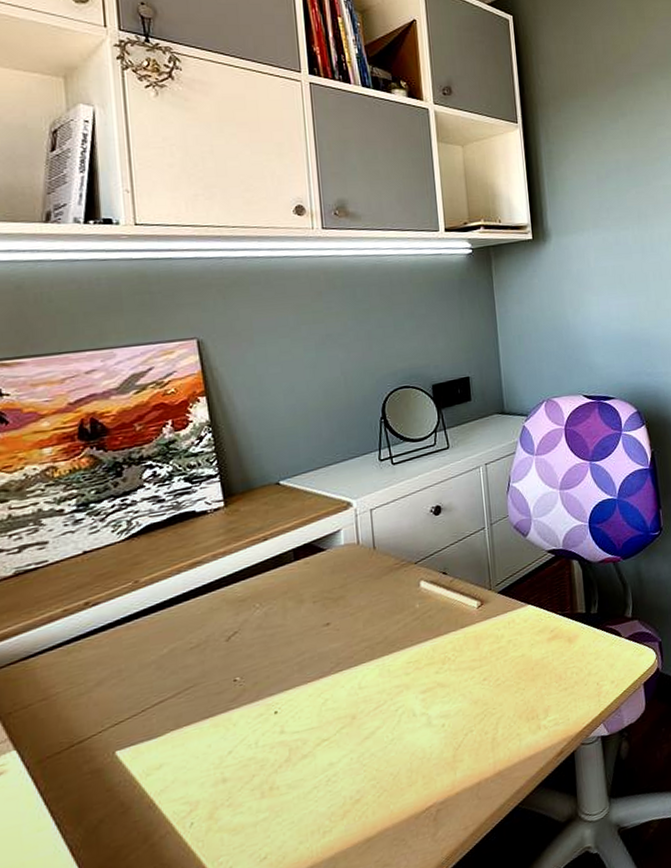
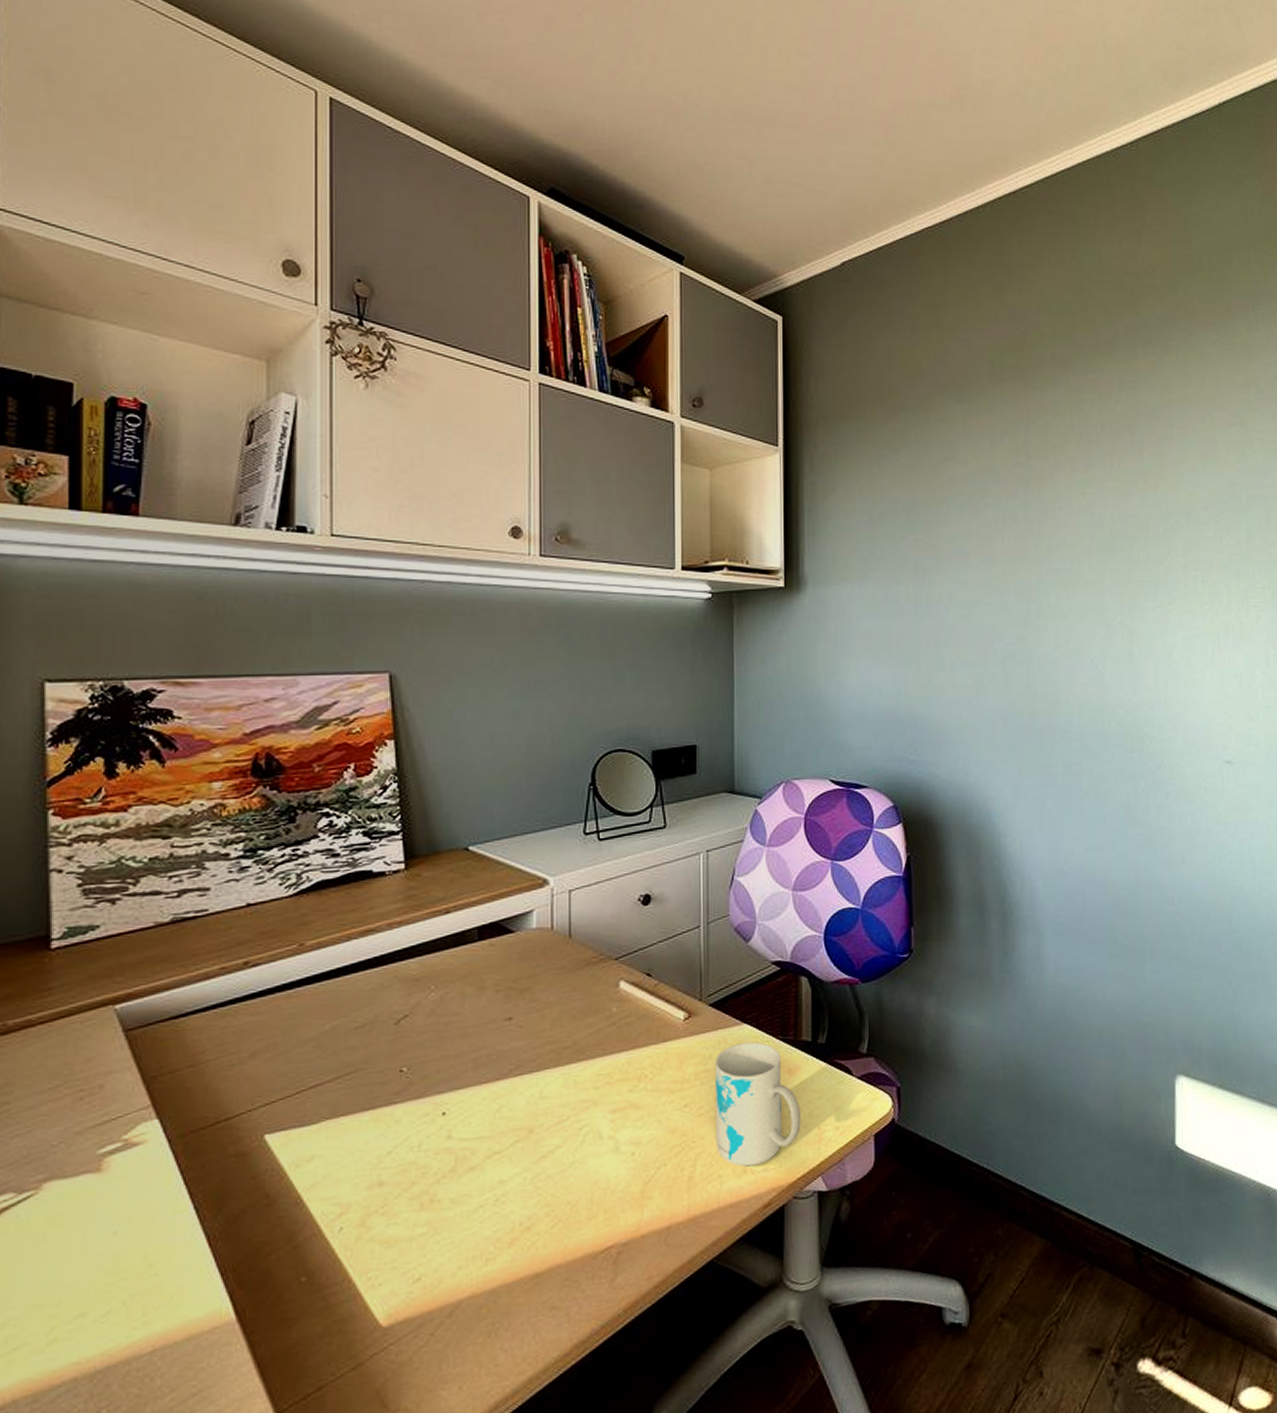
mug: none [507,619,583,724] -> present [715,1042,801,1167]

